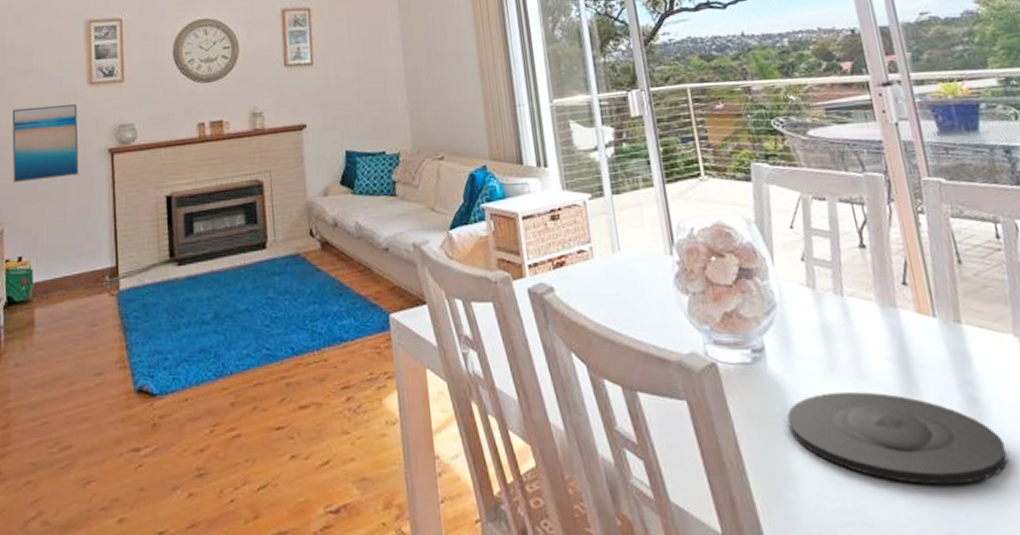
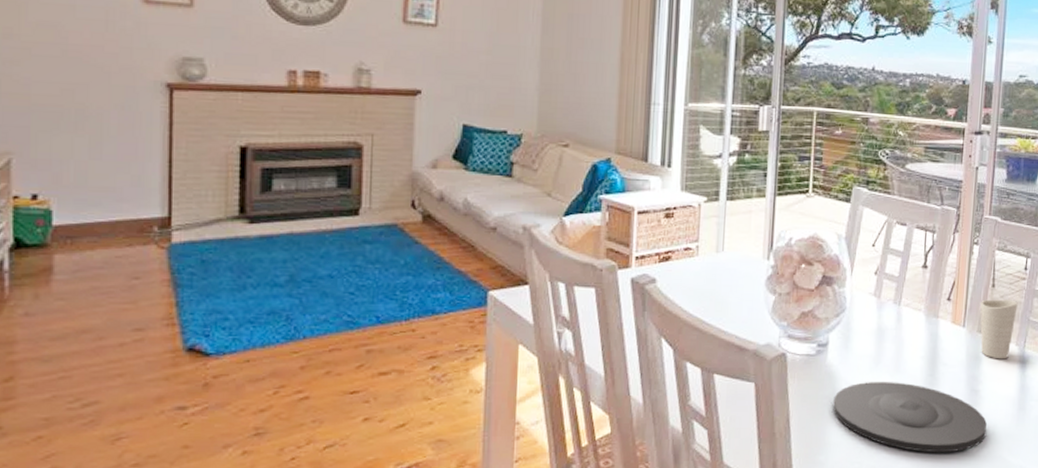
wall art: present [12,104,79,183] -> none [27,16,125,109]
cup: none [947,277,1009,356] -> present [980,299,1018,359]

